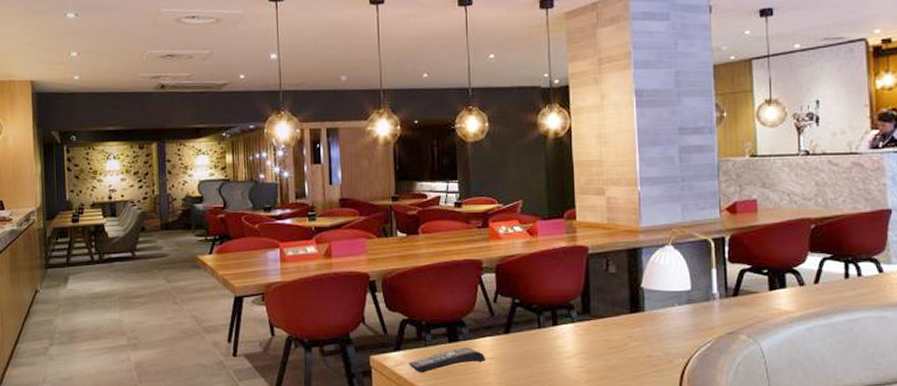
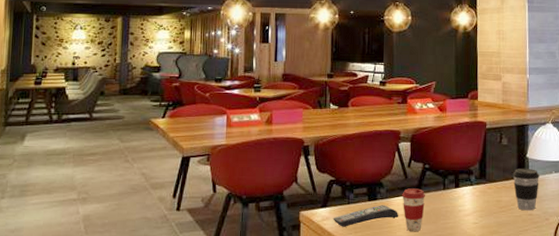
coffee cup: none [488,327,518,377] -> present [402,188,426,231]
coffee cup: none [624,301,659,352] -> present [512,169,539,211]

